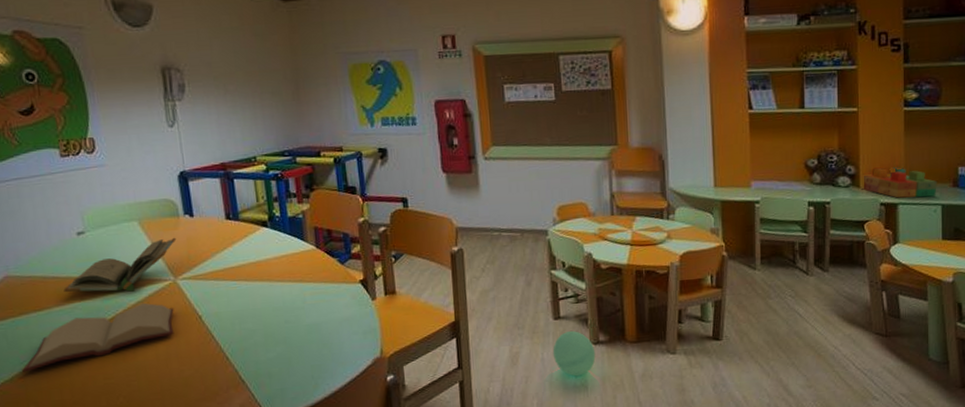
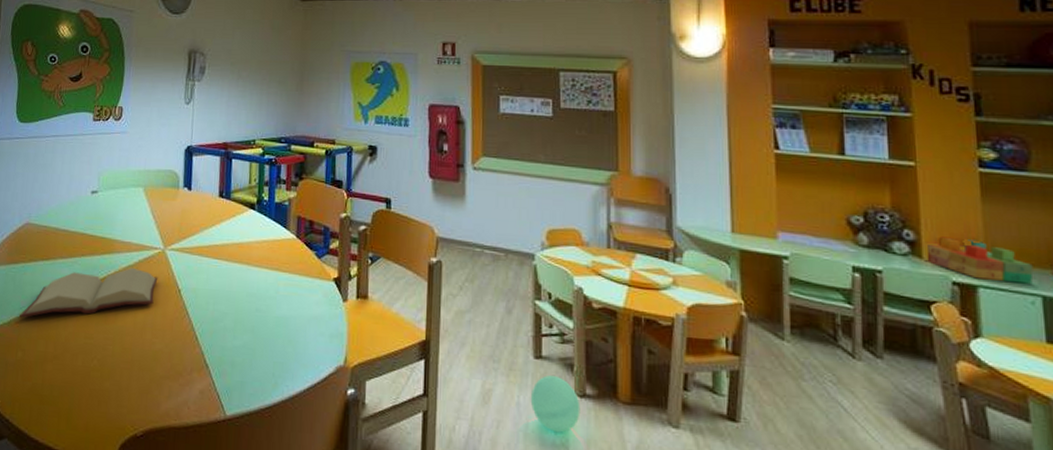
book: present [63,237,177,293] -> none [69,207,173,255]

